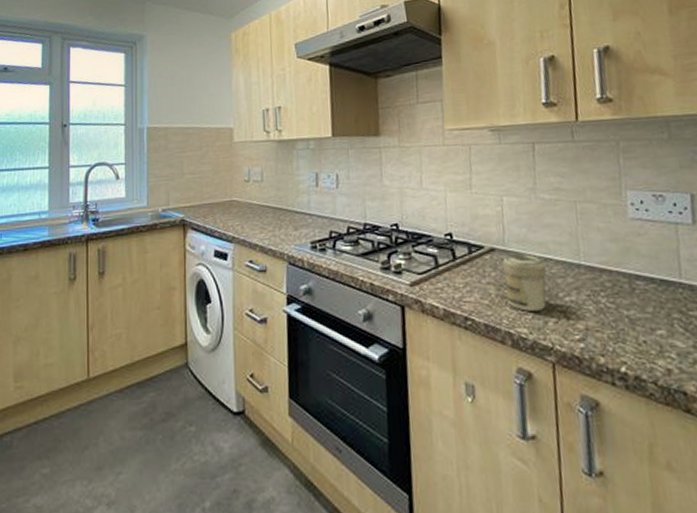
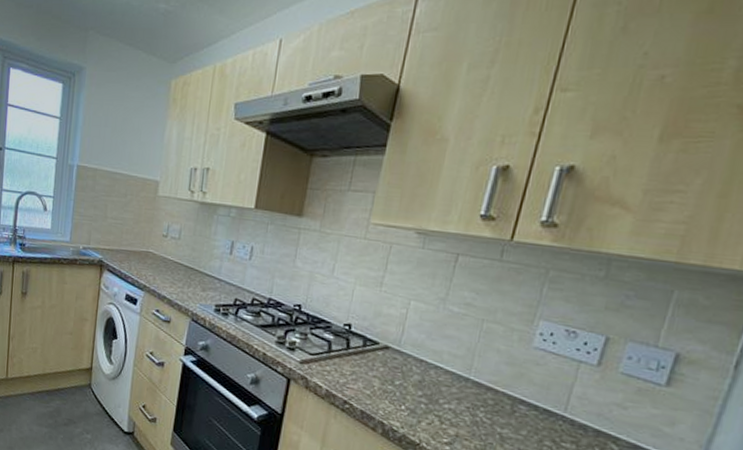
jar: present [502,253,547,311] -> none [388,355,435,411]

